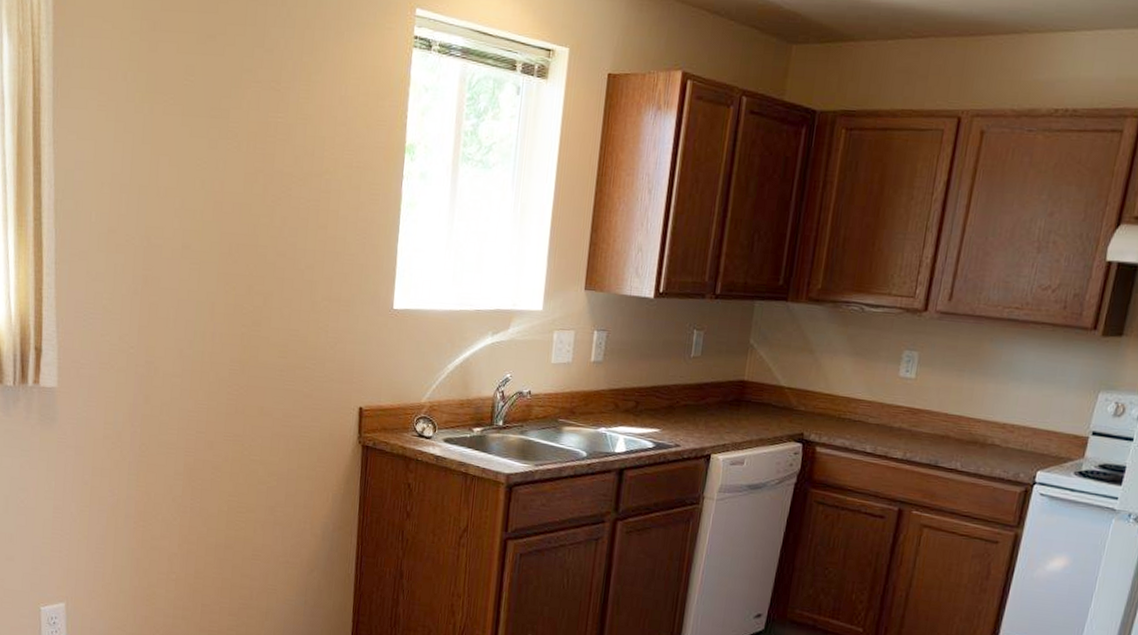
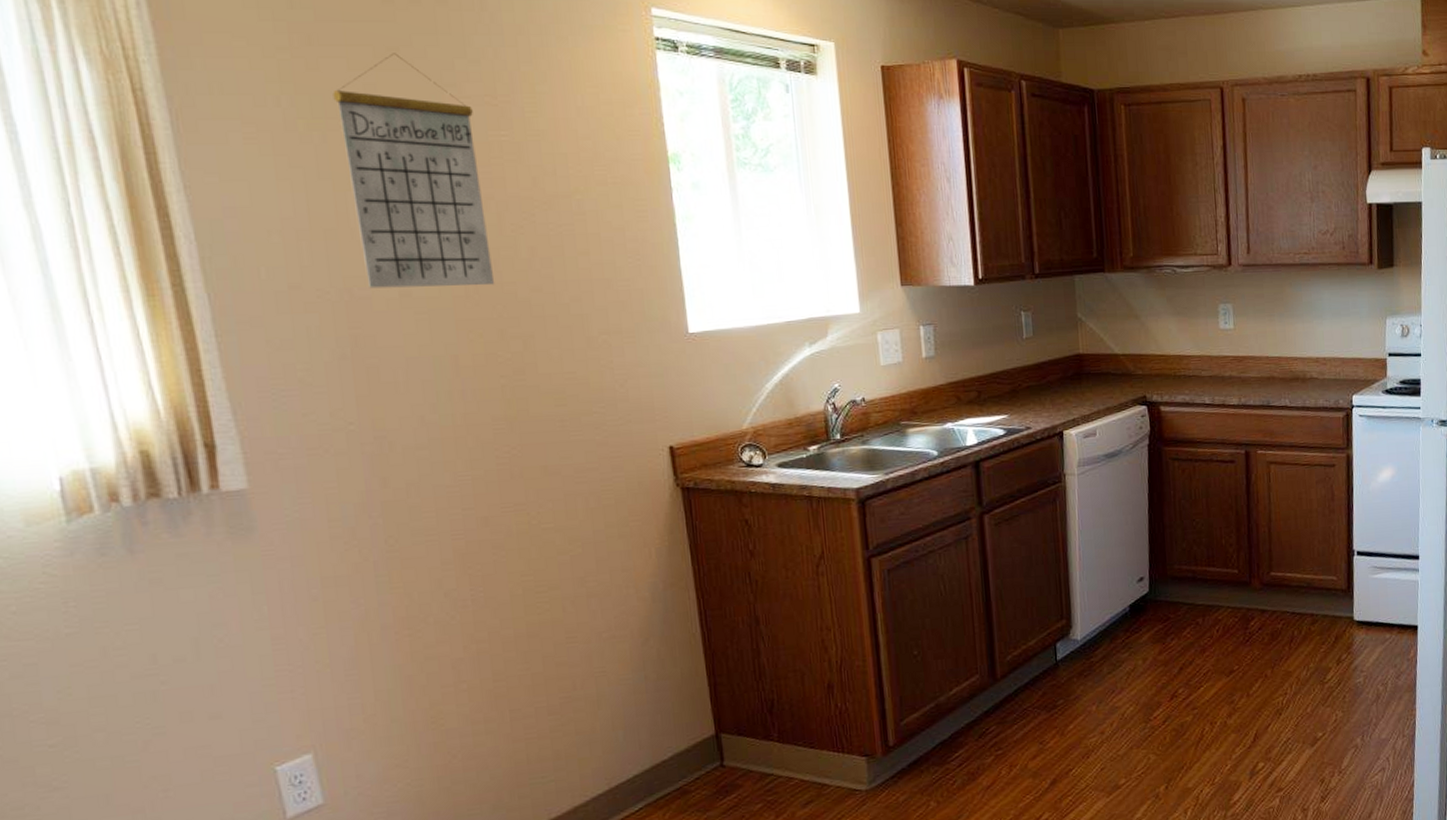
calendar: none [162,40,261,247] -> present [332,53,495,289]

